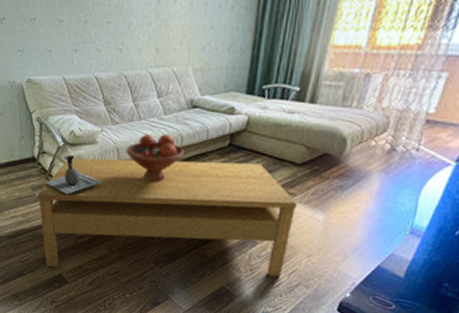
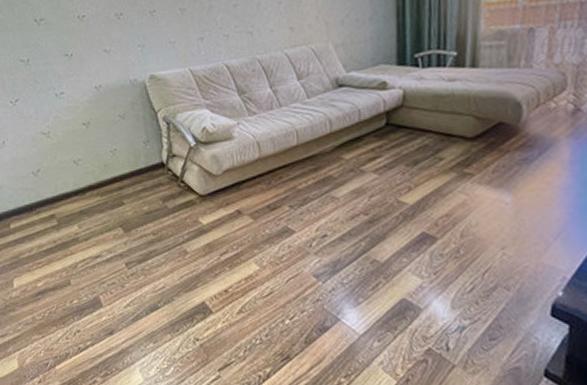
coffee table: present [37,158,298,277] -> none [169,142,478,294]
decorative vase: present [45,155,103,194] -> none [177,156,245,202]
fruit bowl: present [126,133,184,182] -> none [268,119,336,177]

